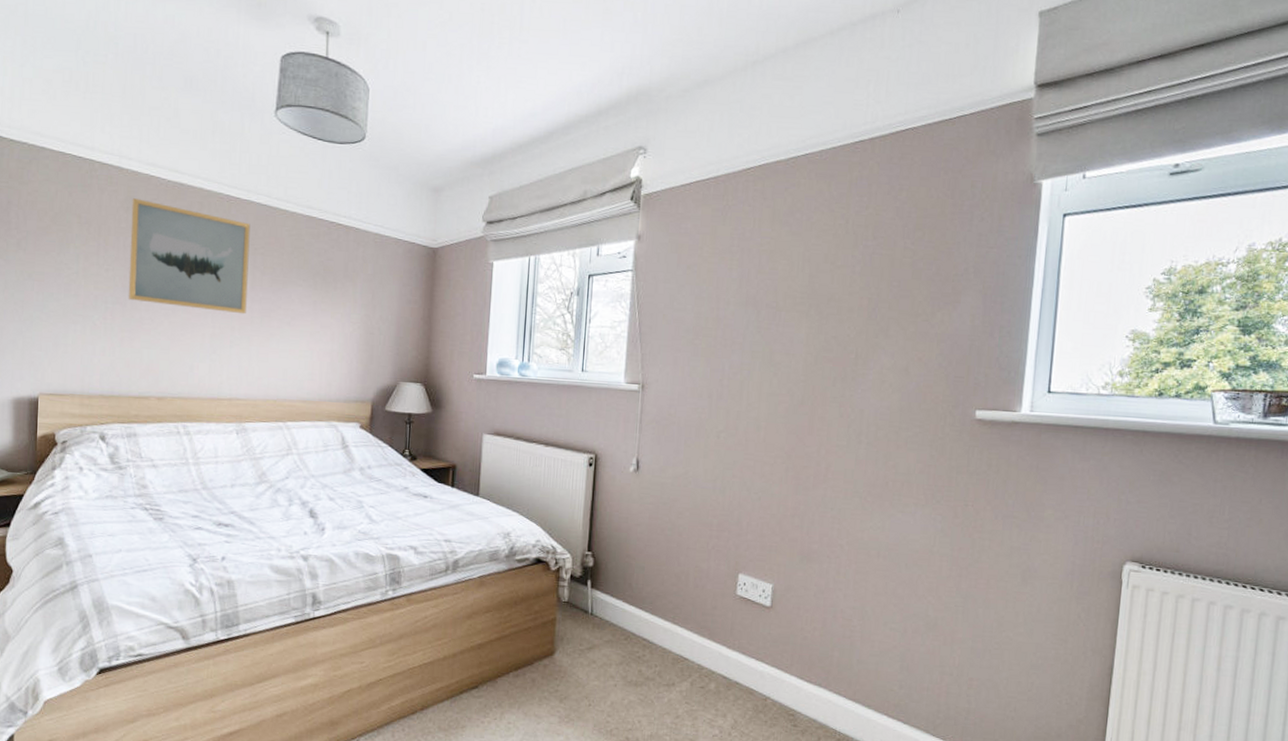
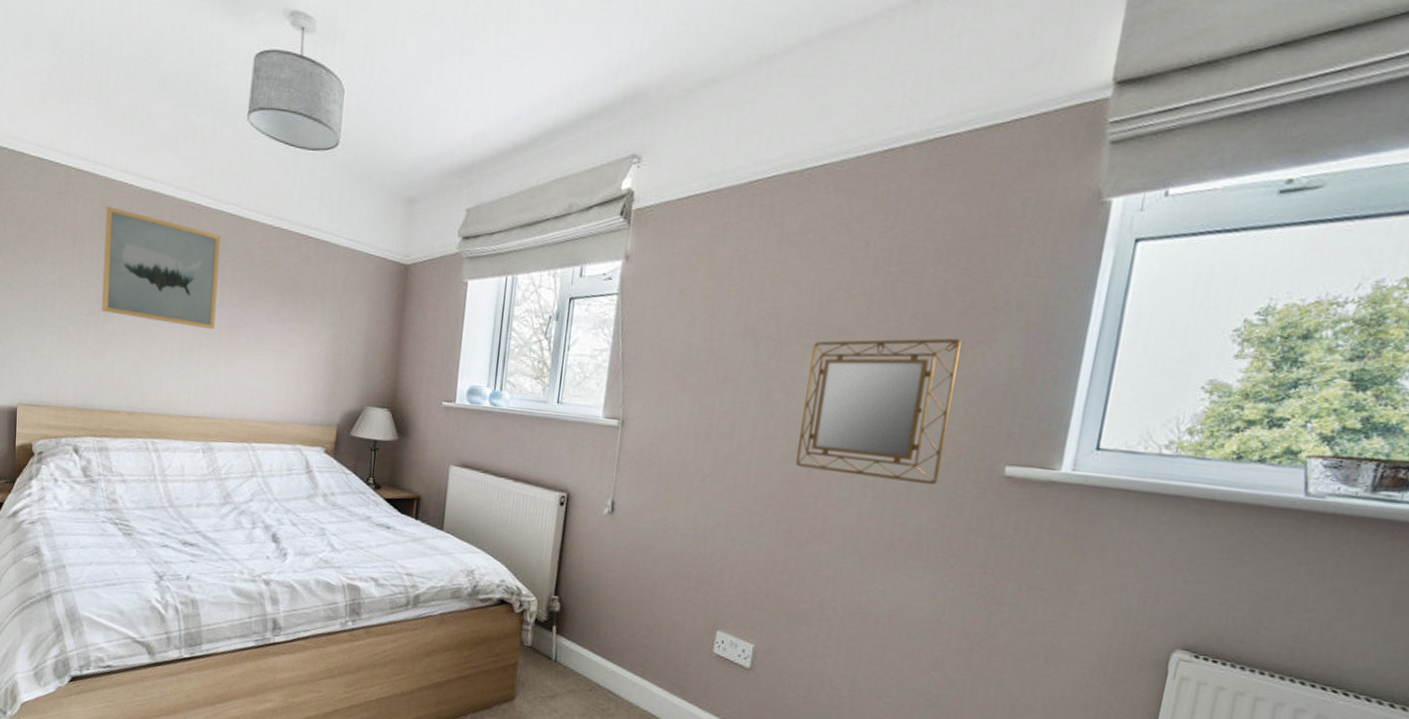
home mirror: none [799,301,931,431] -> present [796,338,961,486]

